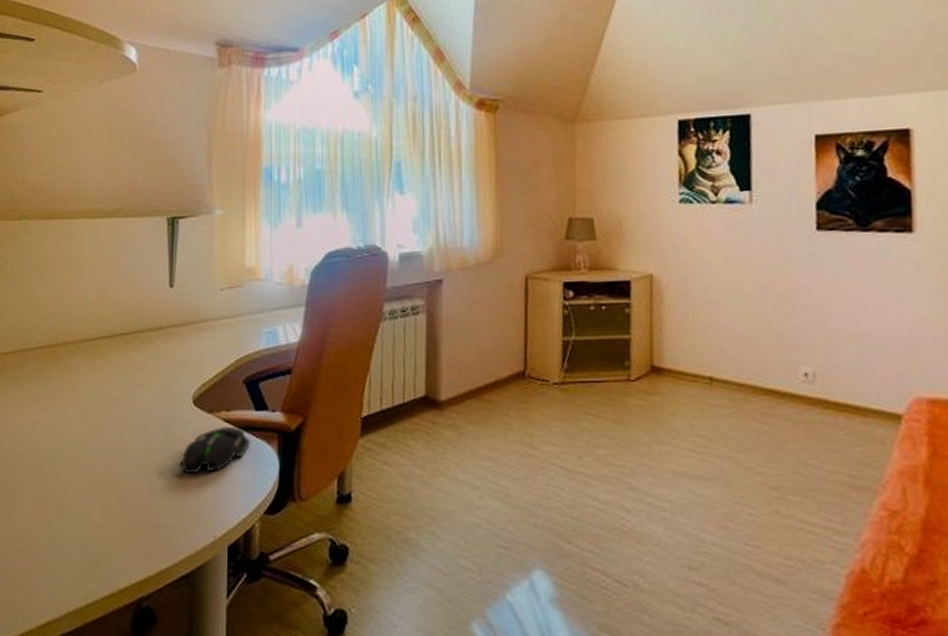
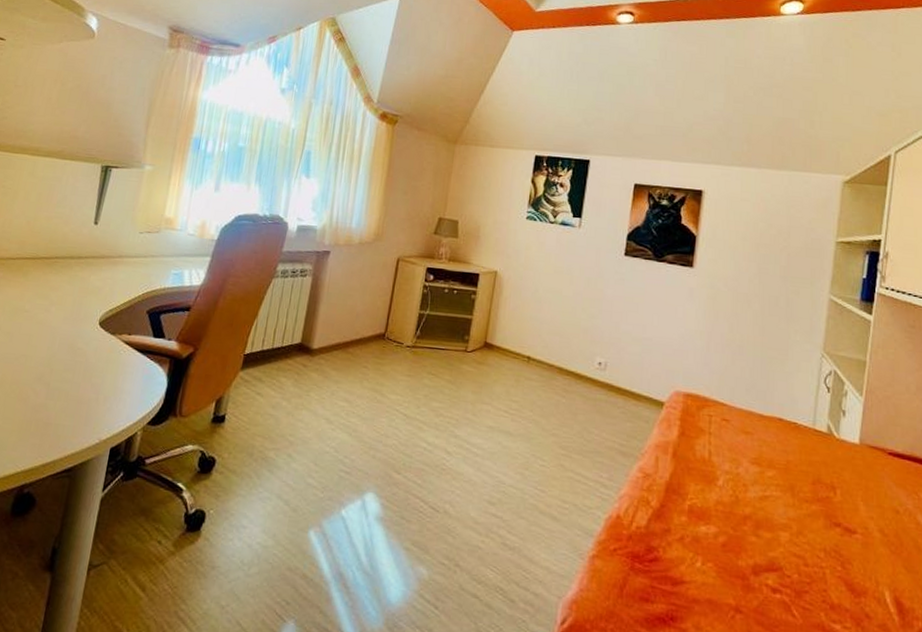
mouse: present [180,426,250,475] -> none [79,346,145,385]

